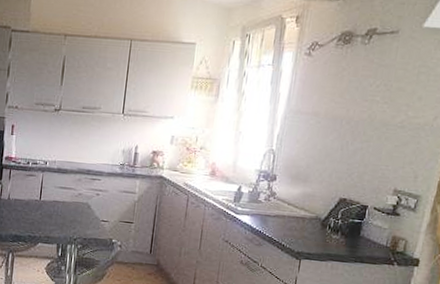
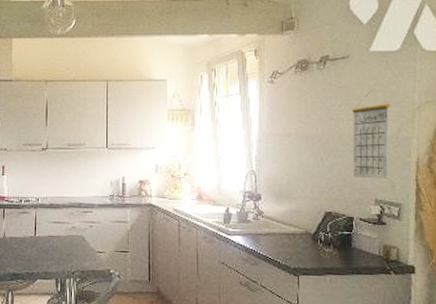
calendar: none [376,70,432,169] -> present [351,89,390,179]

